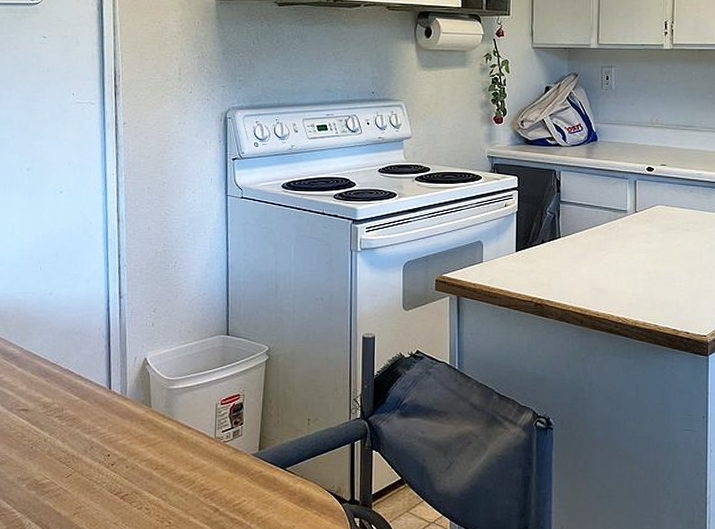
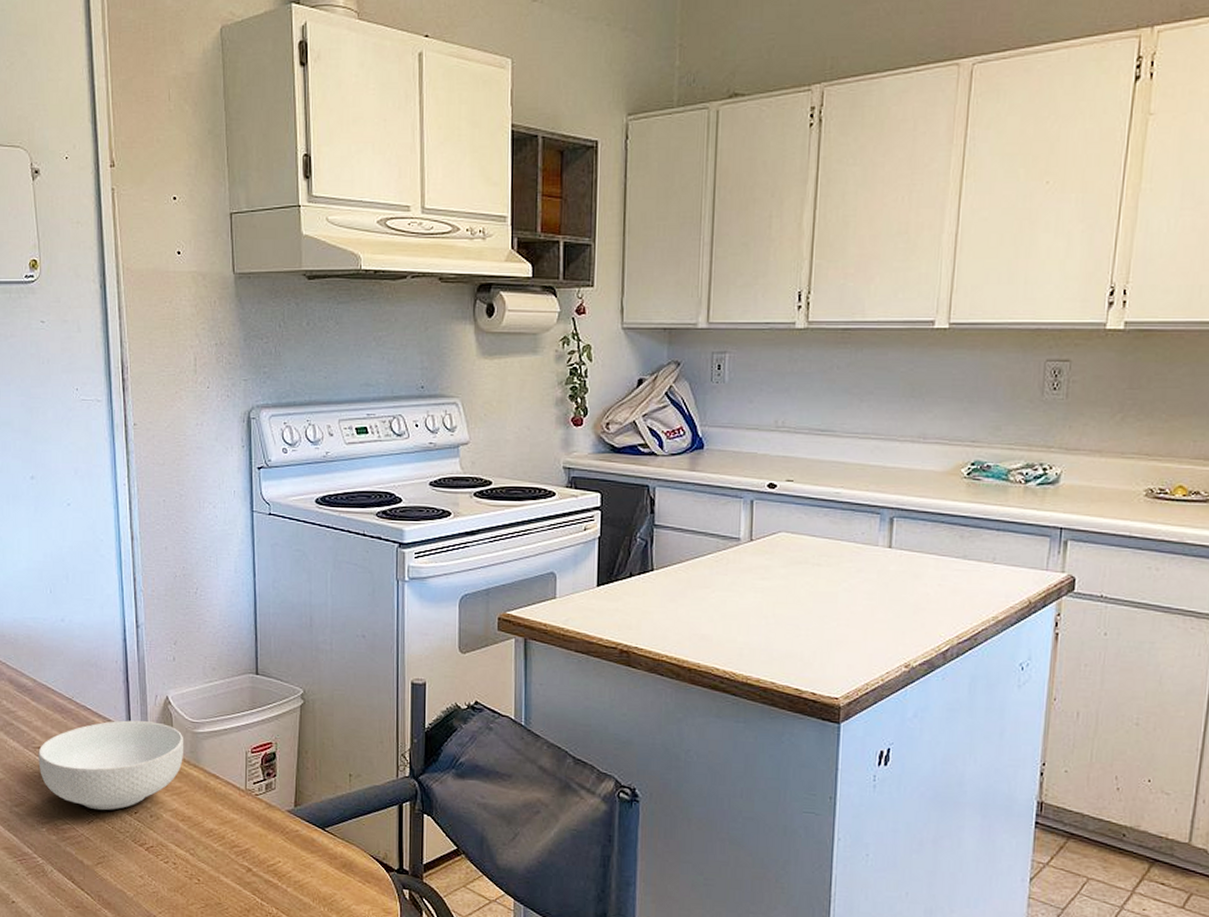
cereal bowl: none [21,381,160,464] -> present [38,720,184,810]

